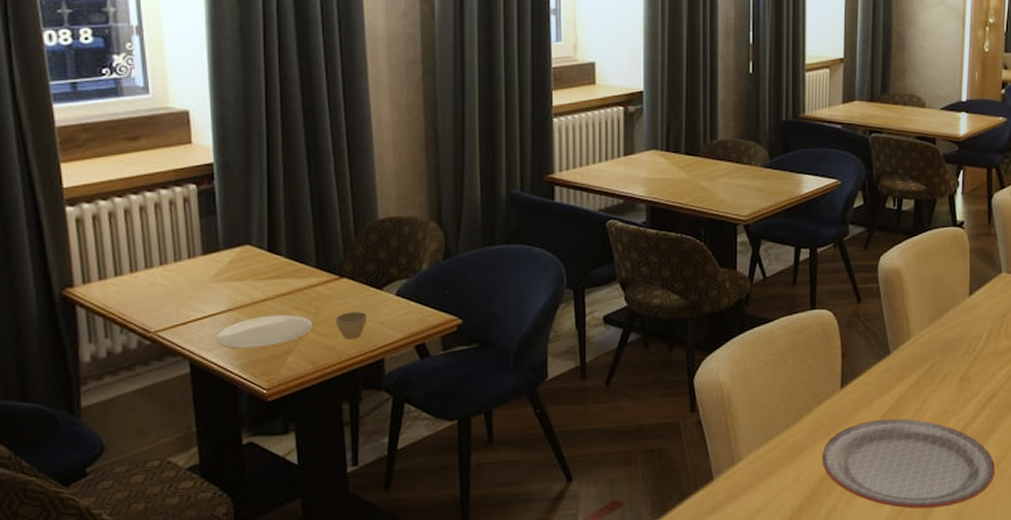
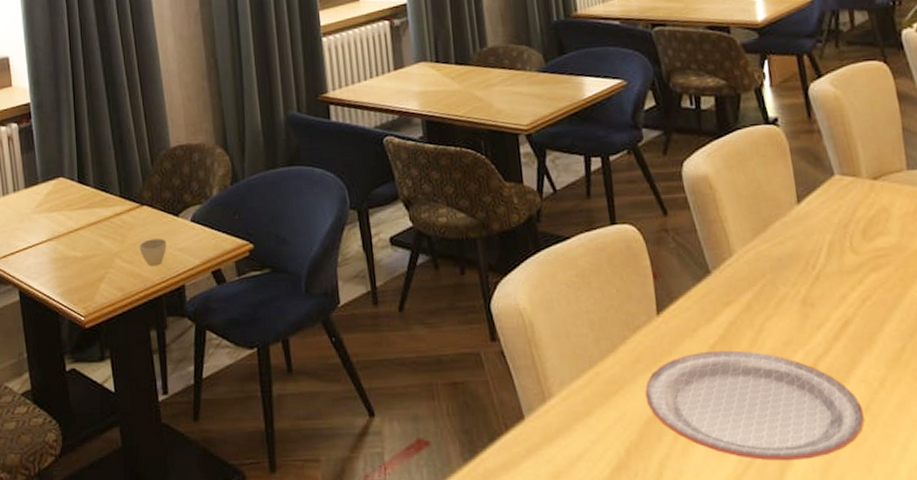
plate: present [216,315,313,350] -> none [39,243,120,278]

